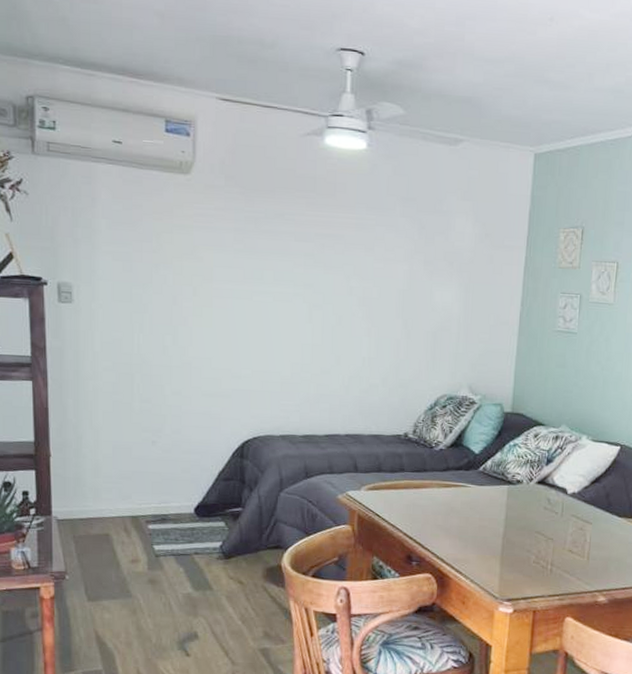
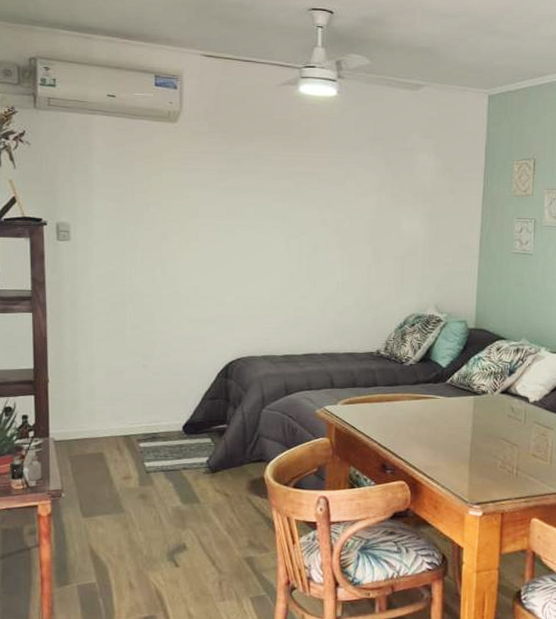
candle: none [10,534,44,562] -> present [10,455,42,481]

